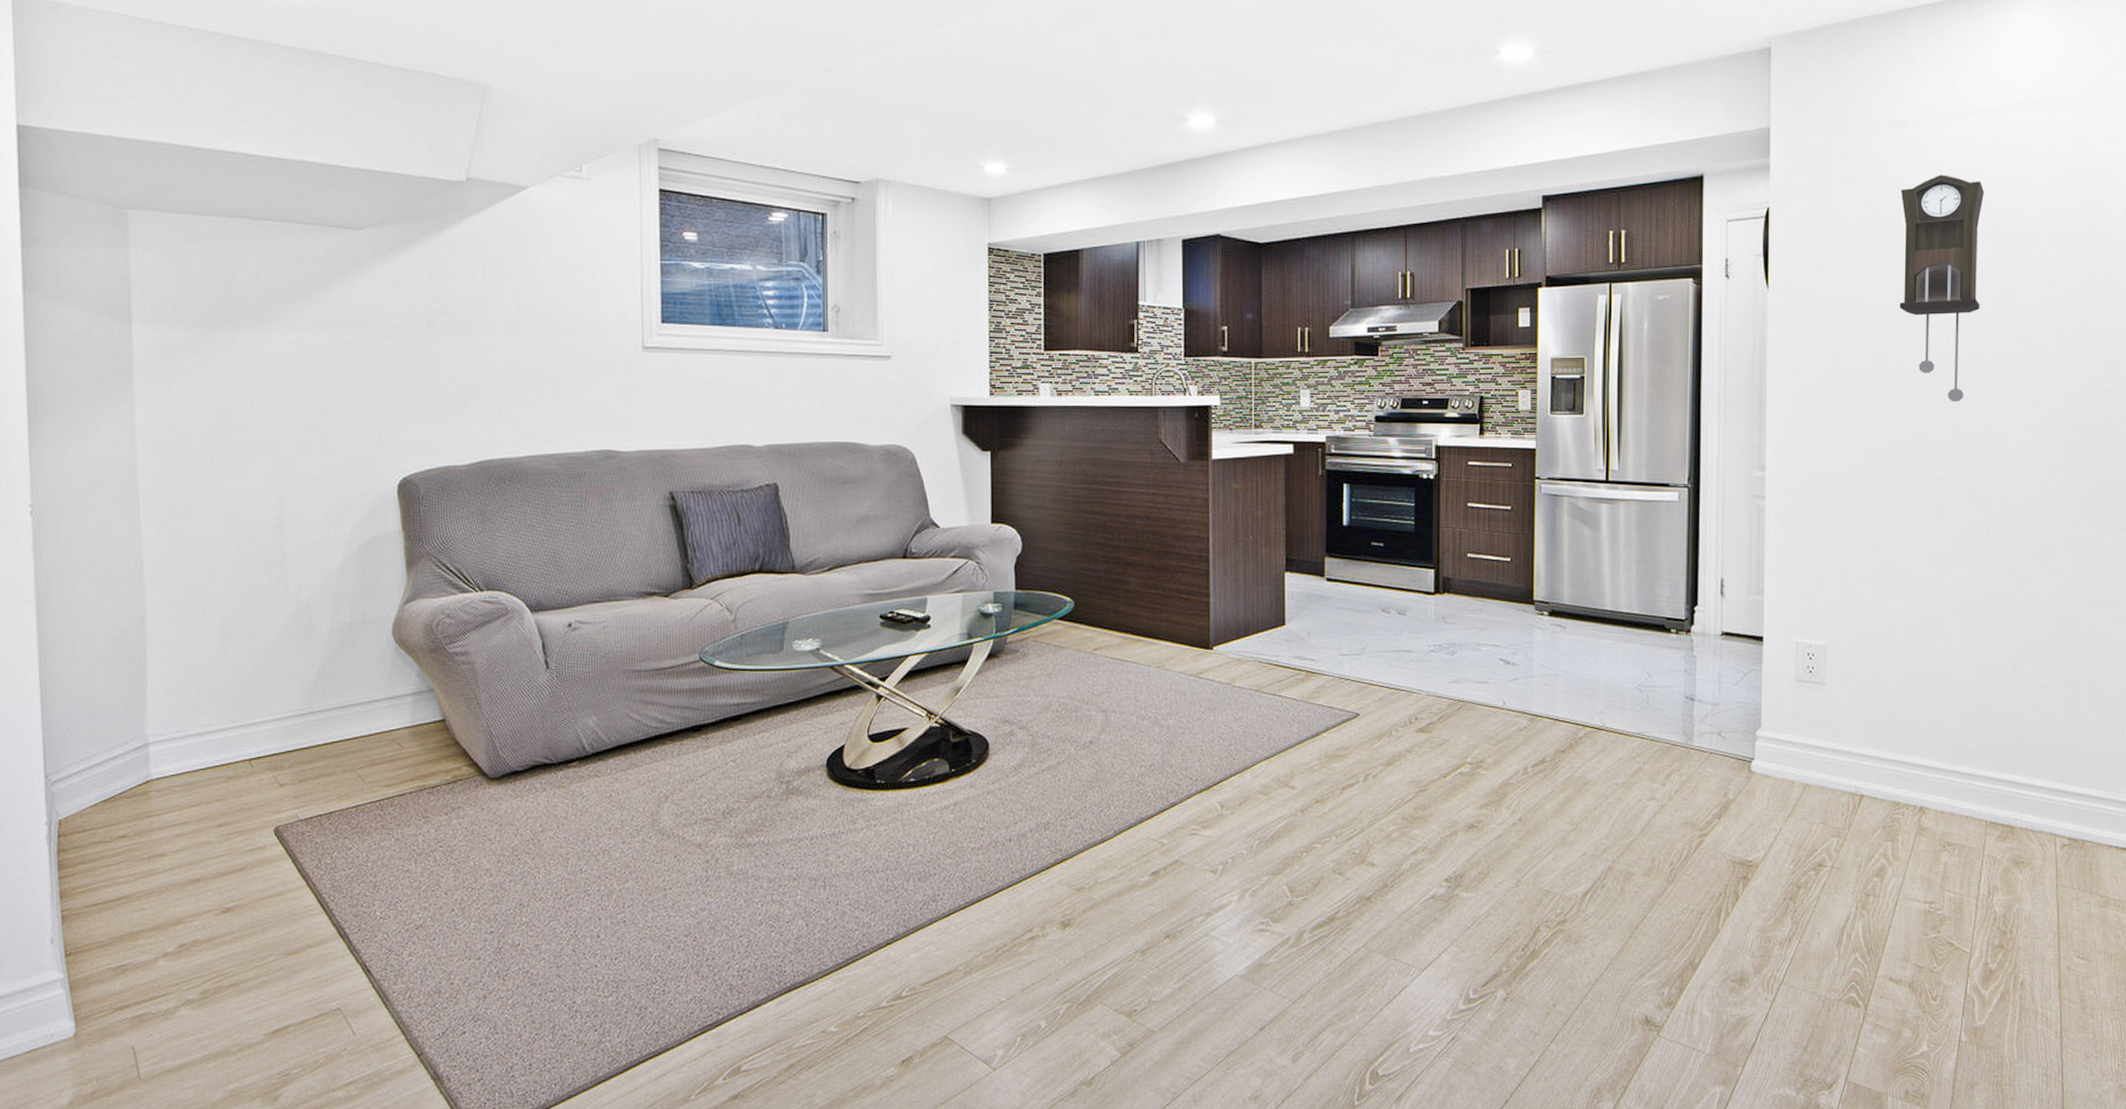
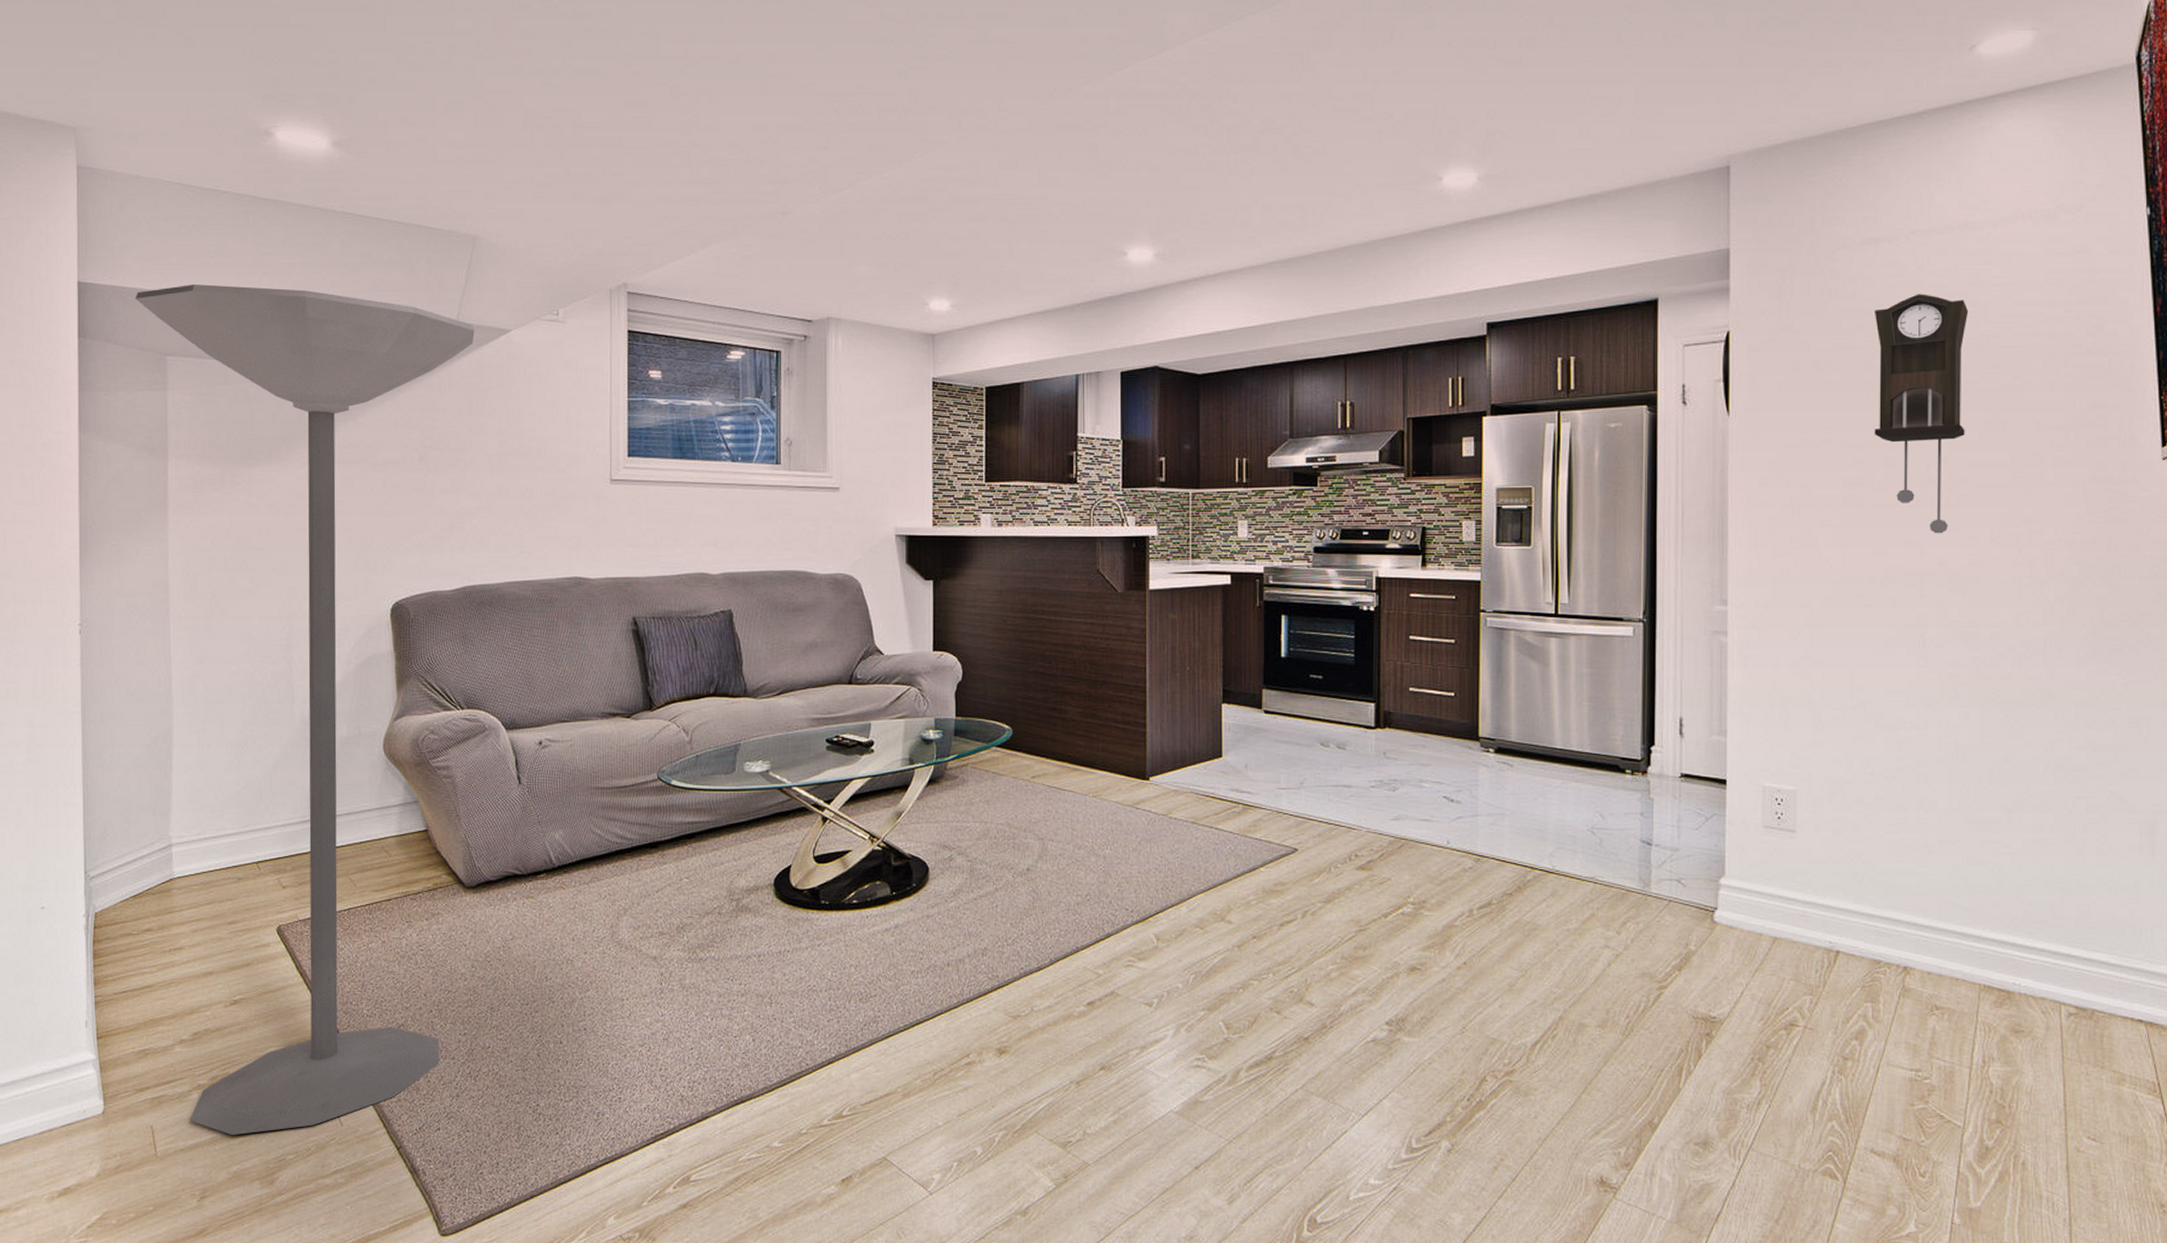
floor lamp: none [87,131,488,1052] -> present [135,284,475,1136]

